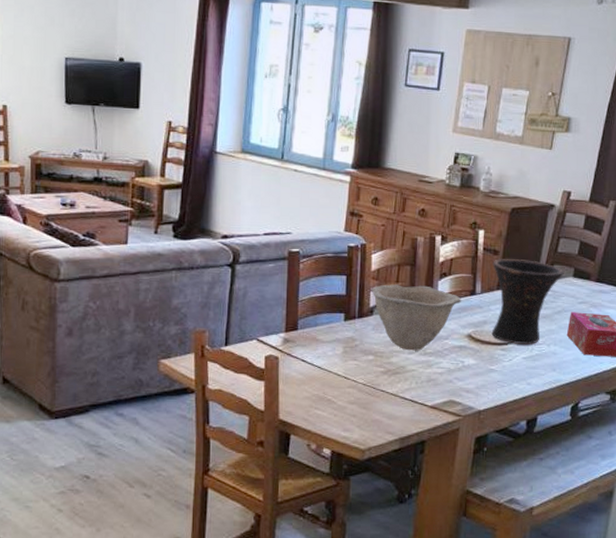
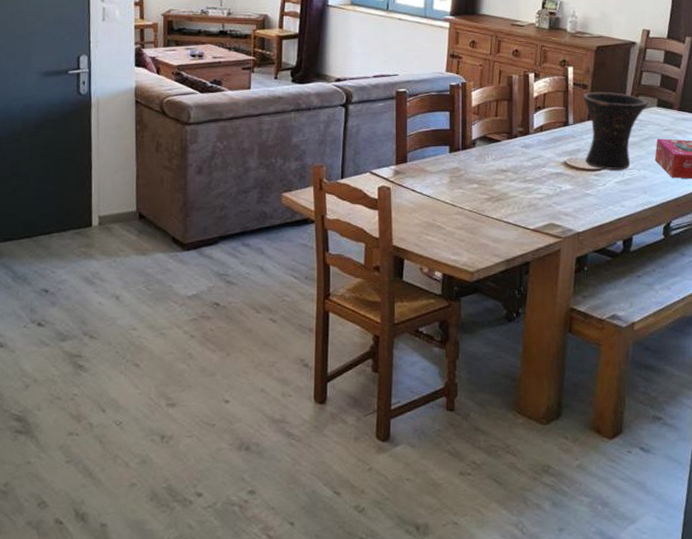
bowl: present [372,284,461,351] -> none [473,118,556,179]

